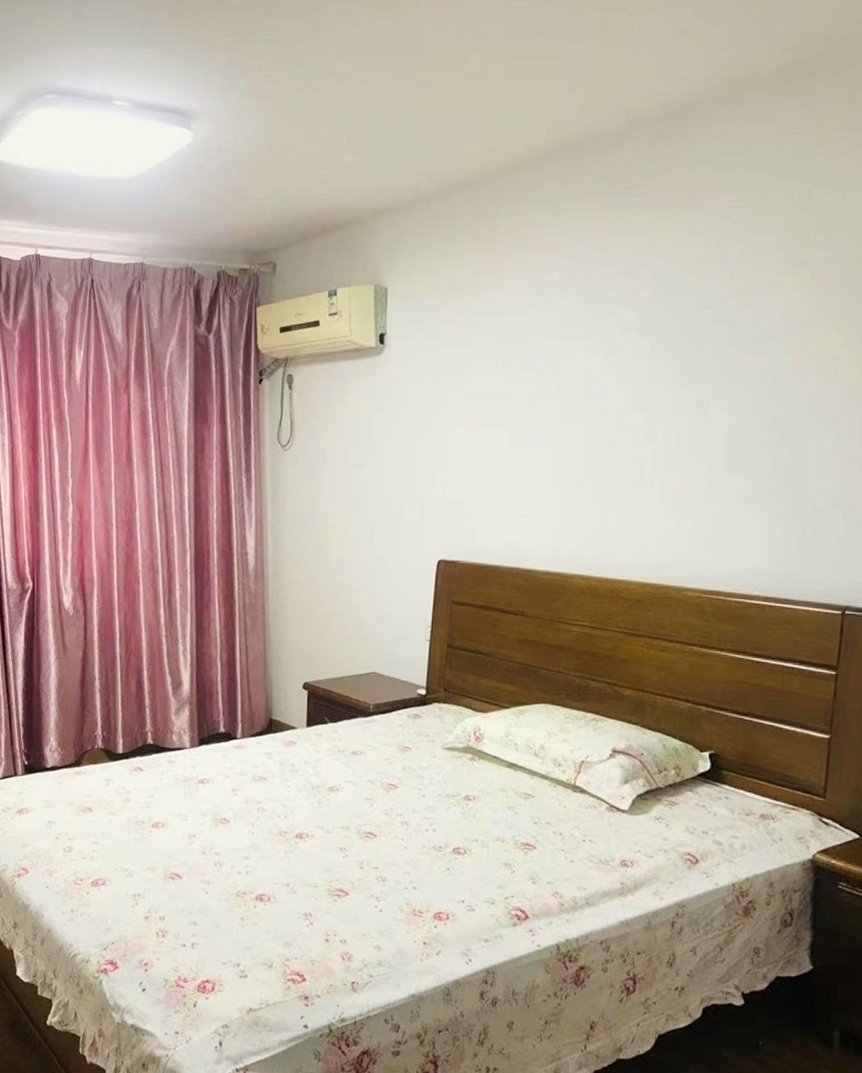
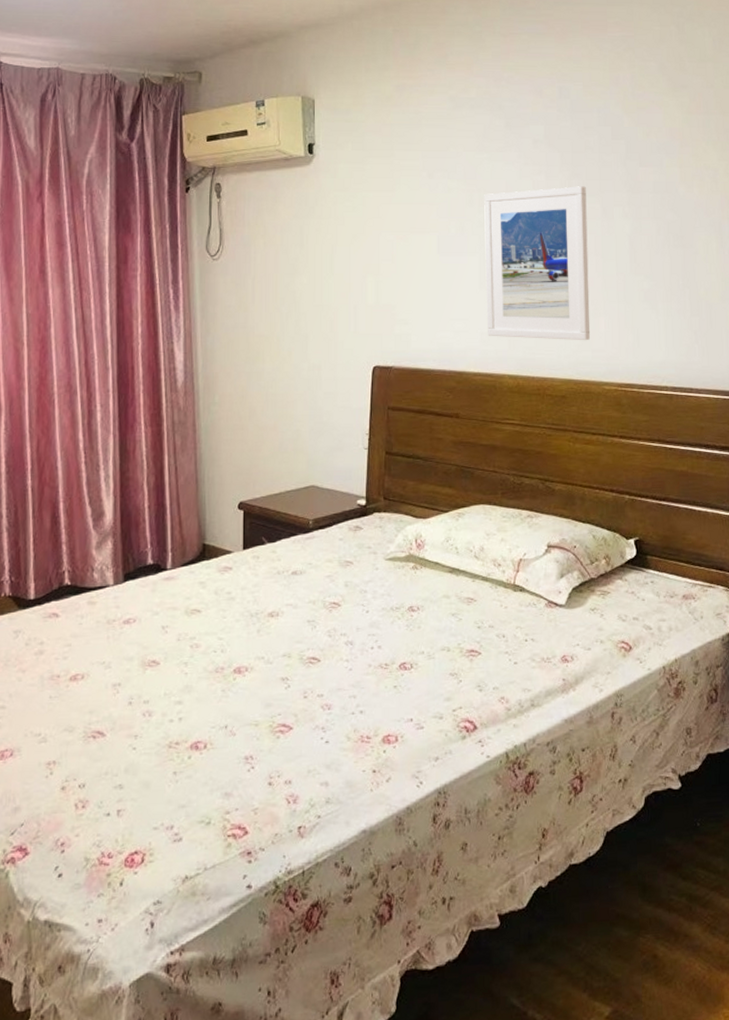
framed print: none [559,377,679,544] -> present [484,186,591,341]

